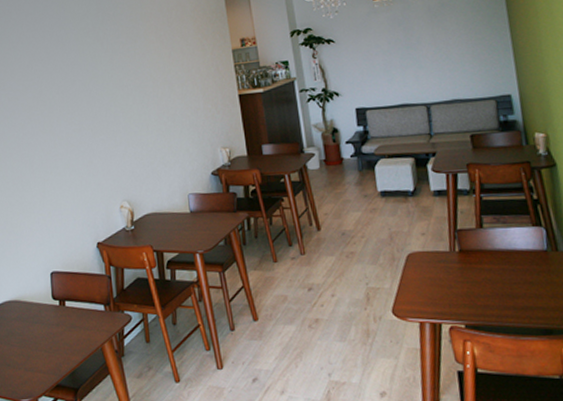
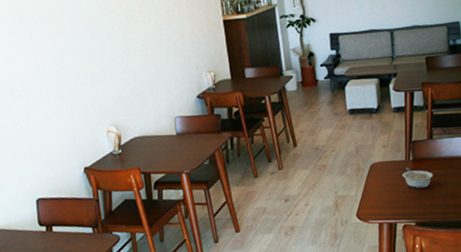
legume: none [445,260,486,285] -> present [401,167,434,189]

